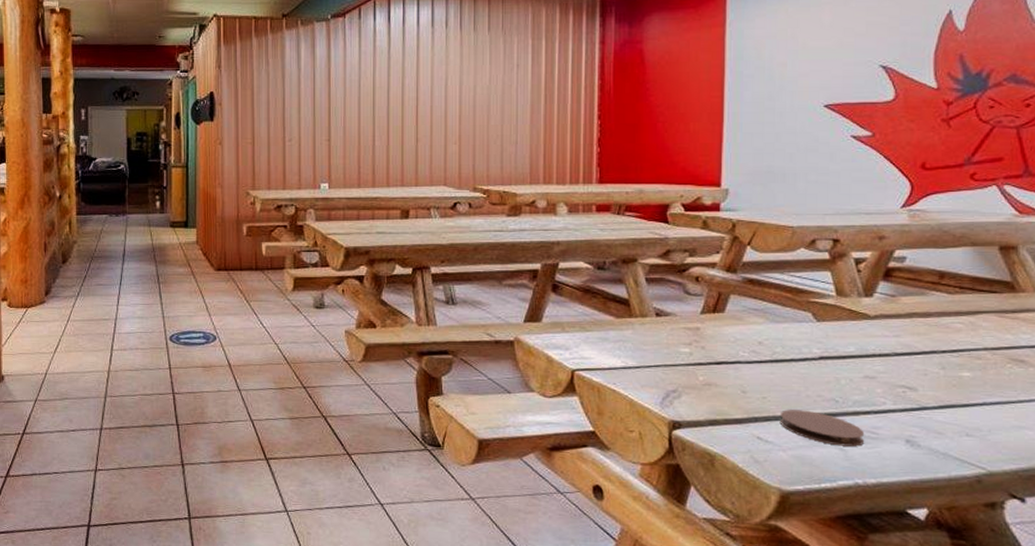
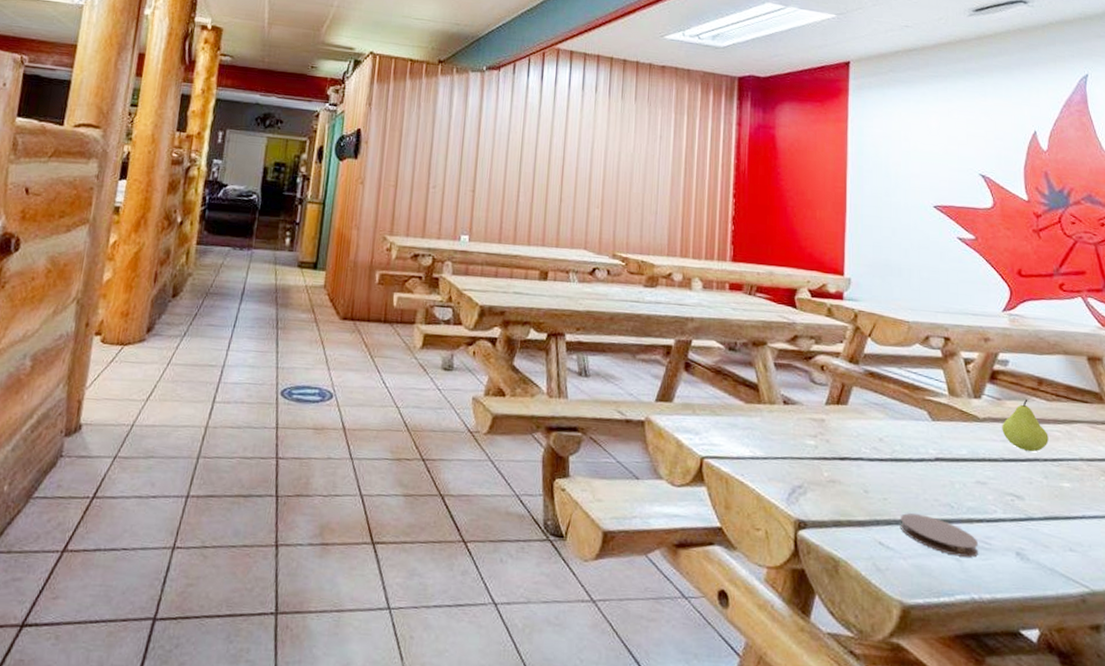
fruit: none [895,294,949,344] -> present [1002,399,1049,452]

